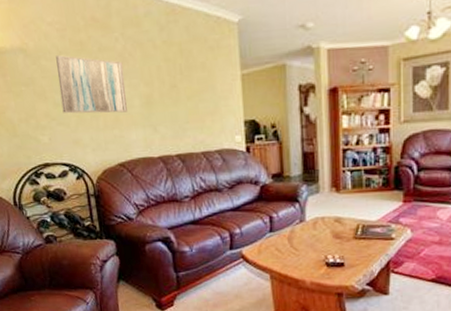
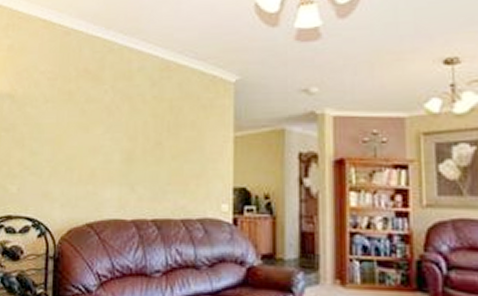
wall art: present [56,55,128,114] -> none [37,104,108,167]

